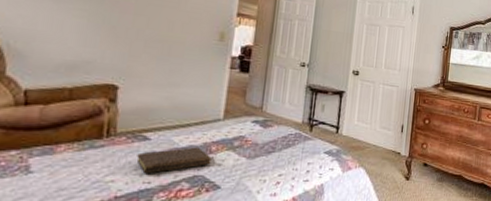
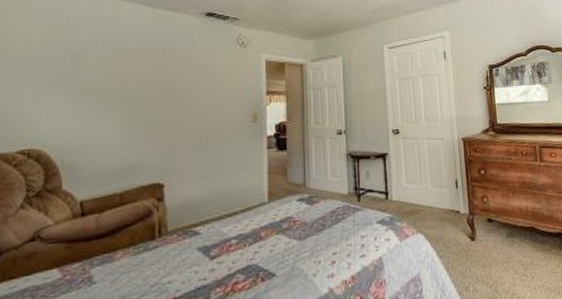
book: present [136,146,215,174] -> none [189,234,266,271]

